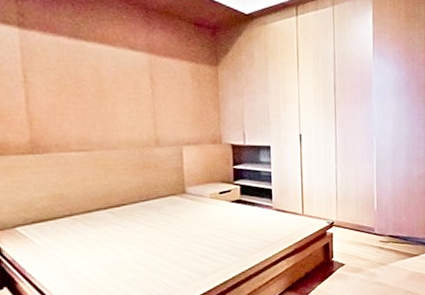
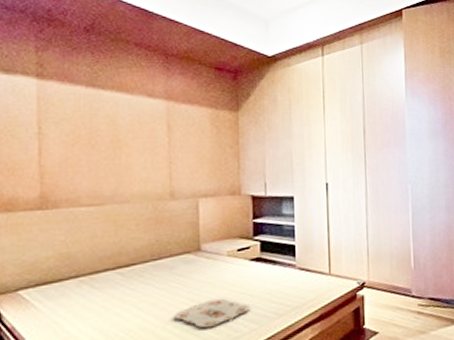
serving tray: none [162,234,232,261] -> present [173,298,250,328]

